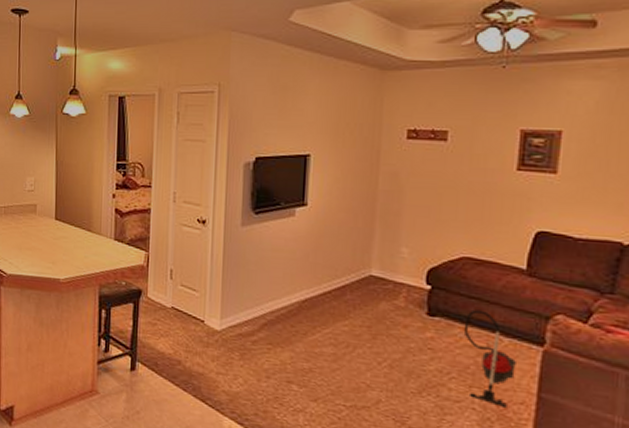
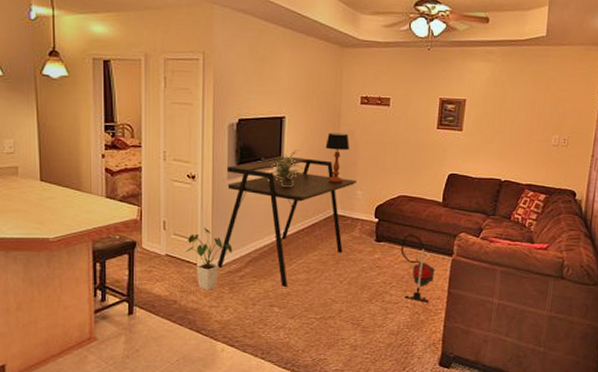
house plant: none [192,279,245,354] -> present [185,227,233,290]
desk: none [227,202,401,361] -> present [217,157,356,287]
potted plant: none [290,194,332,240] -> present [270,150,303,188]
table lamp: none [360,174,393,238] -> present [325,132,350,184]

